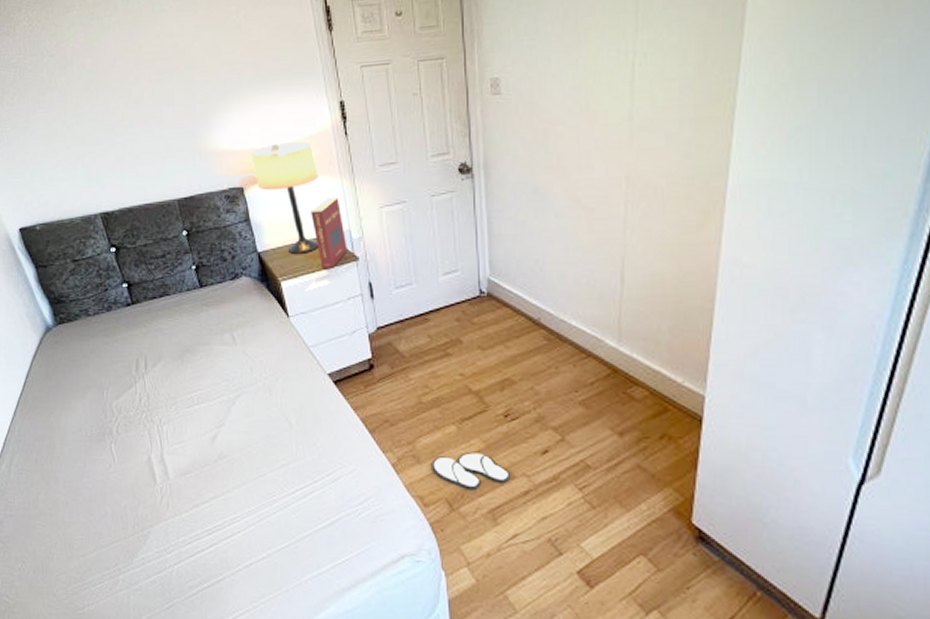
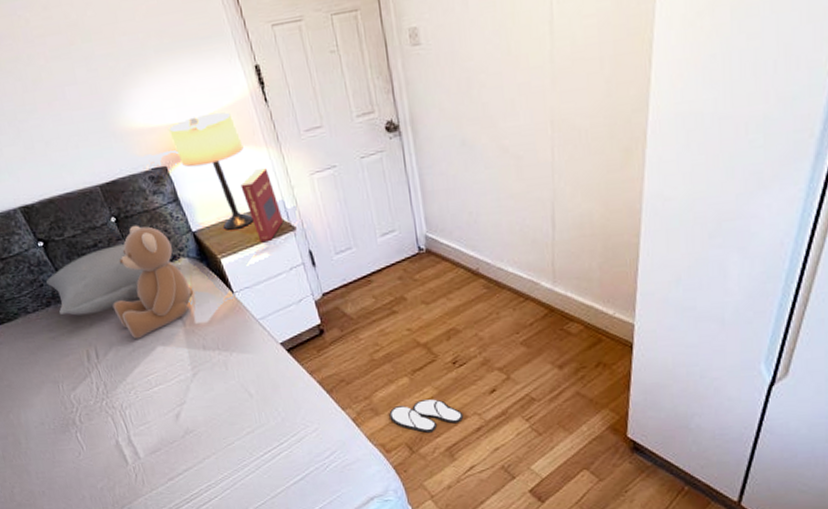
pillow: none [110,258,241,323] -> present [45,244,181,316]
teddy bear: none [170,240,250,353] -> present [112,225,194,339]

